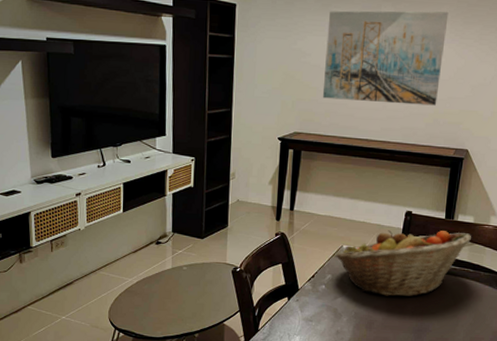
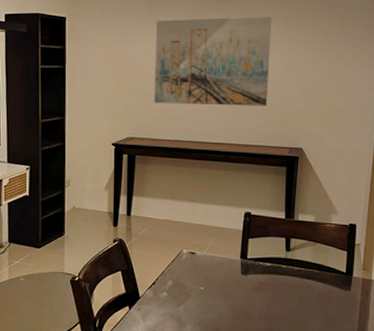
fruit basket: present [335,230,471,297] -> none [175,231,313,302]

